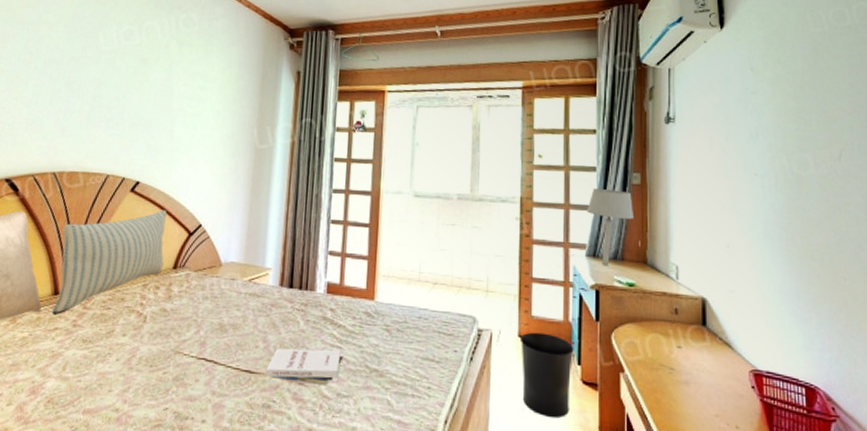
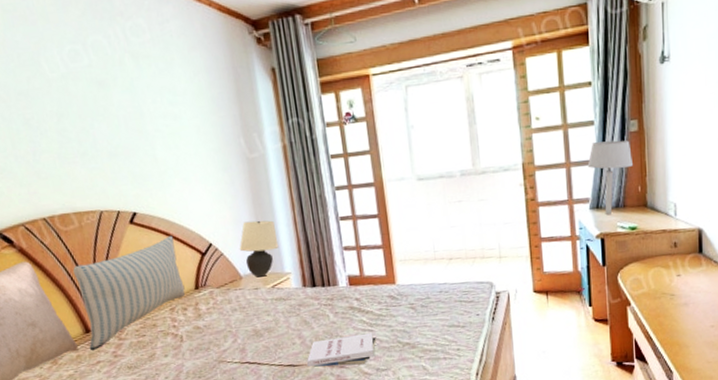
table lamp: none [226,208,267,268] -> present [239,220,279,278]
waste bin: present [521,332,574,417] -> none [536,284,585,354]

